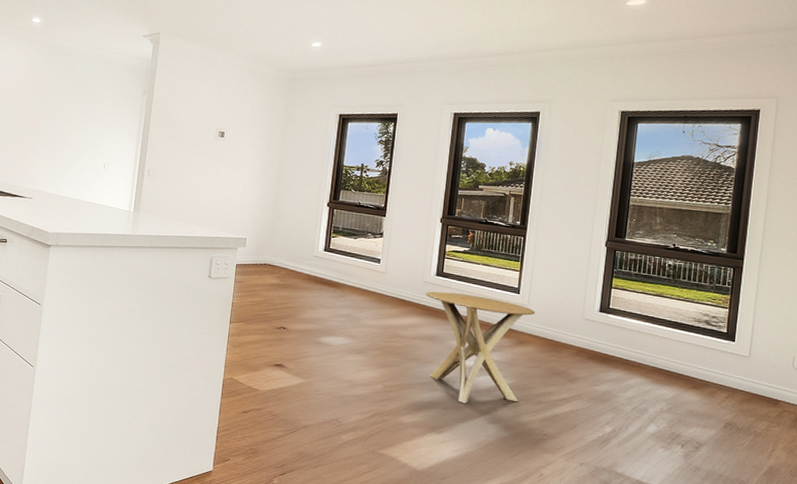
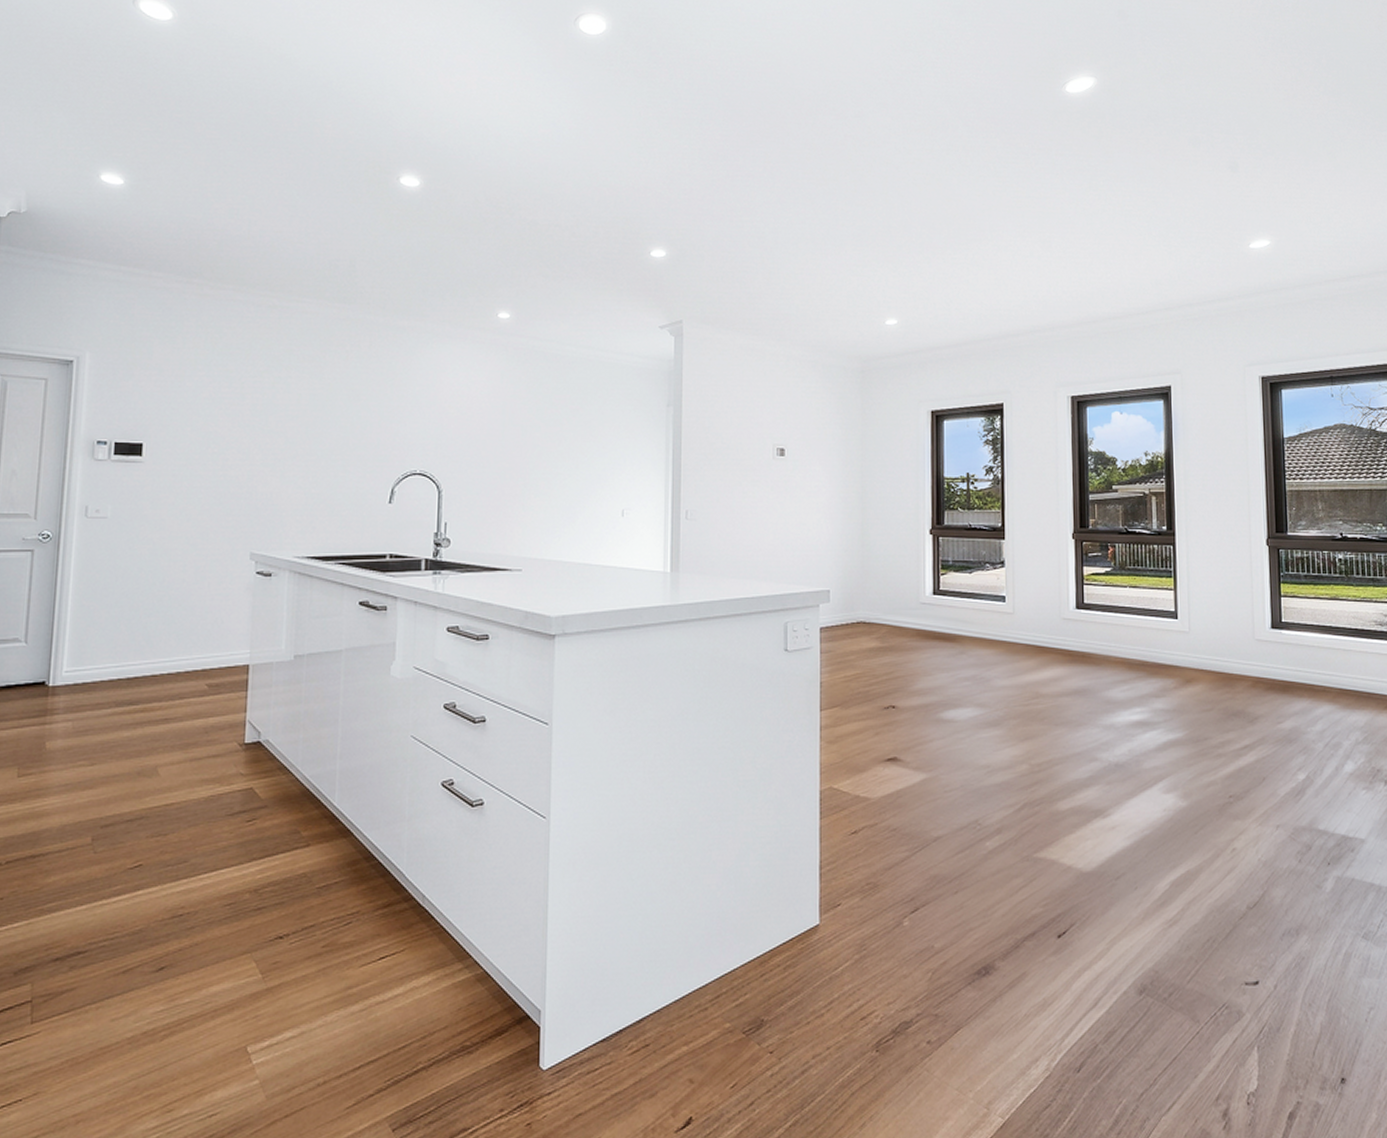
side table: present [426,291,535,403] -> none [1066,628,1199,772]

